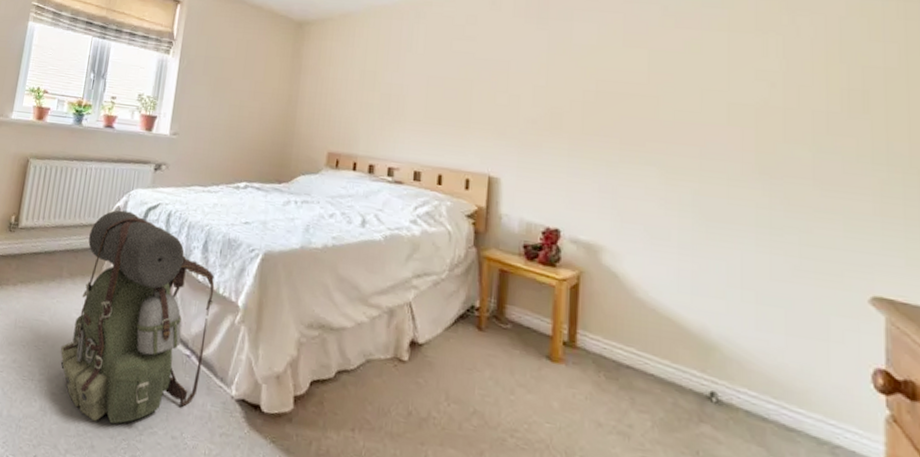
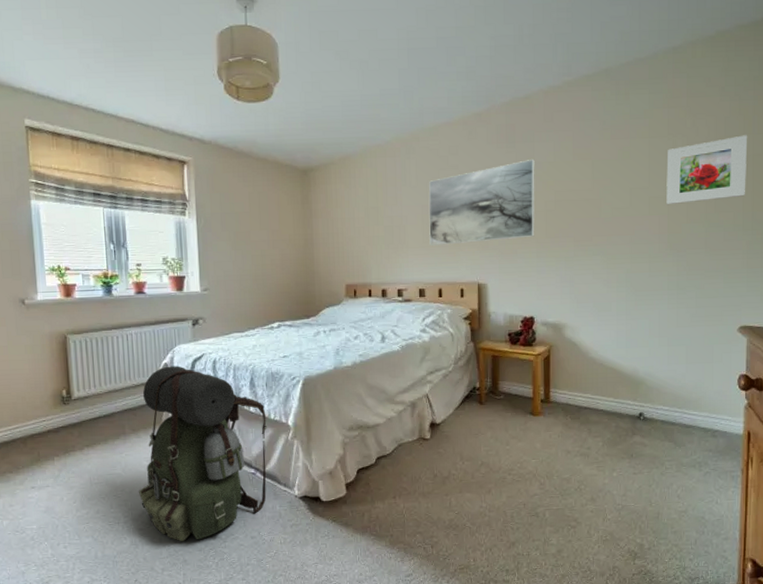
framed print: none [432,40,572,131] -> present [428,160,535,246]
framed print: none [753,41,876,119] -> present [666,135,748,205]

